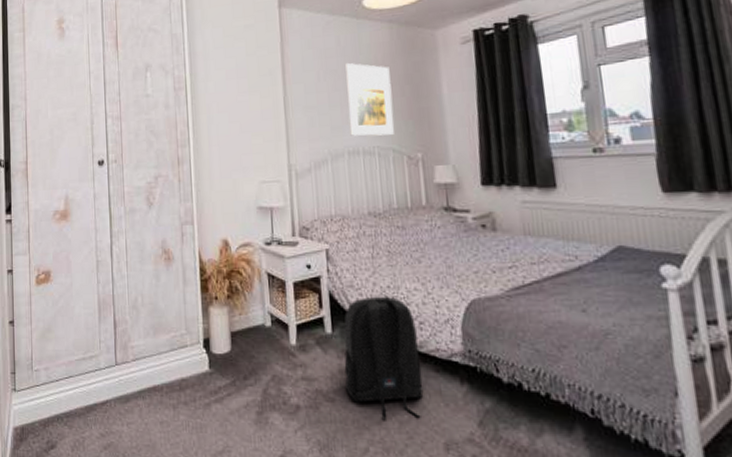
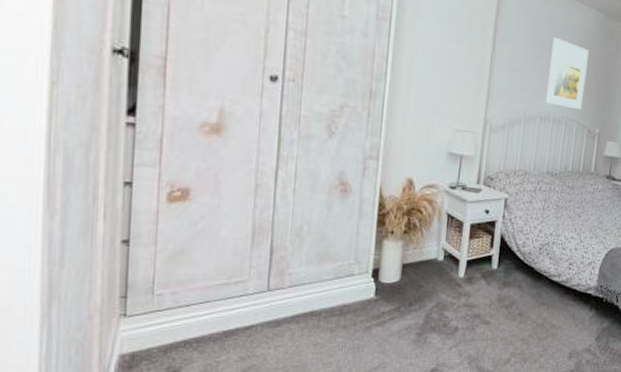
backpack: present [344,293,424,421] -> none [500,238,567,338]

